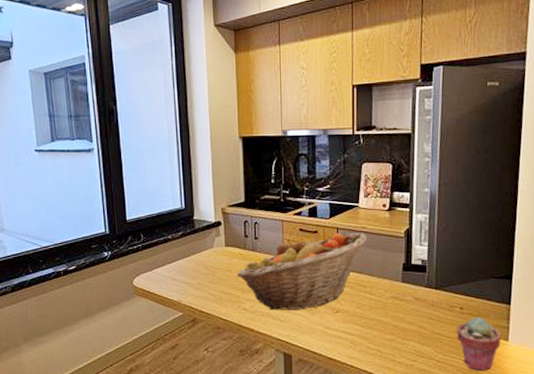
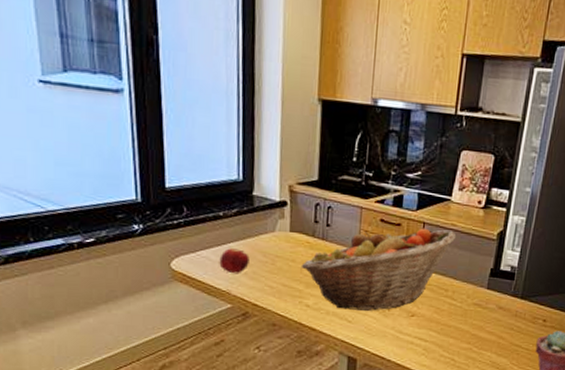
fruit: none [170,265,194,286] -> present [219,248,250,274]

